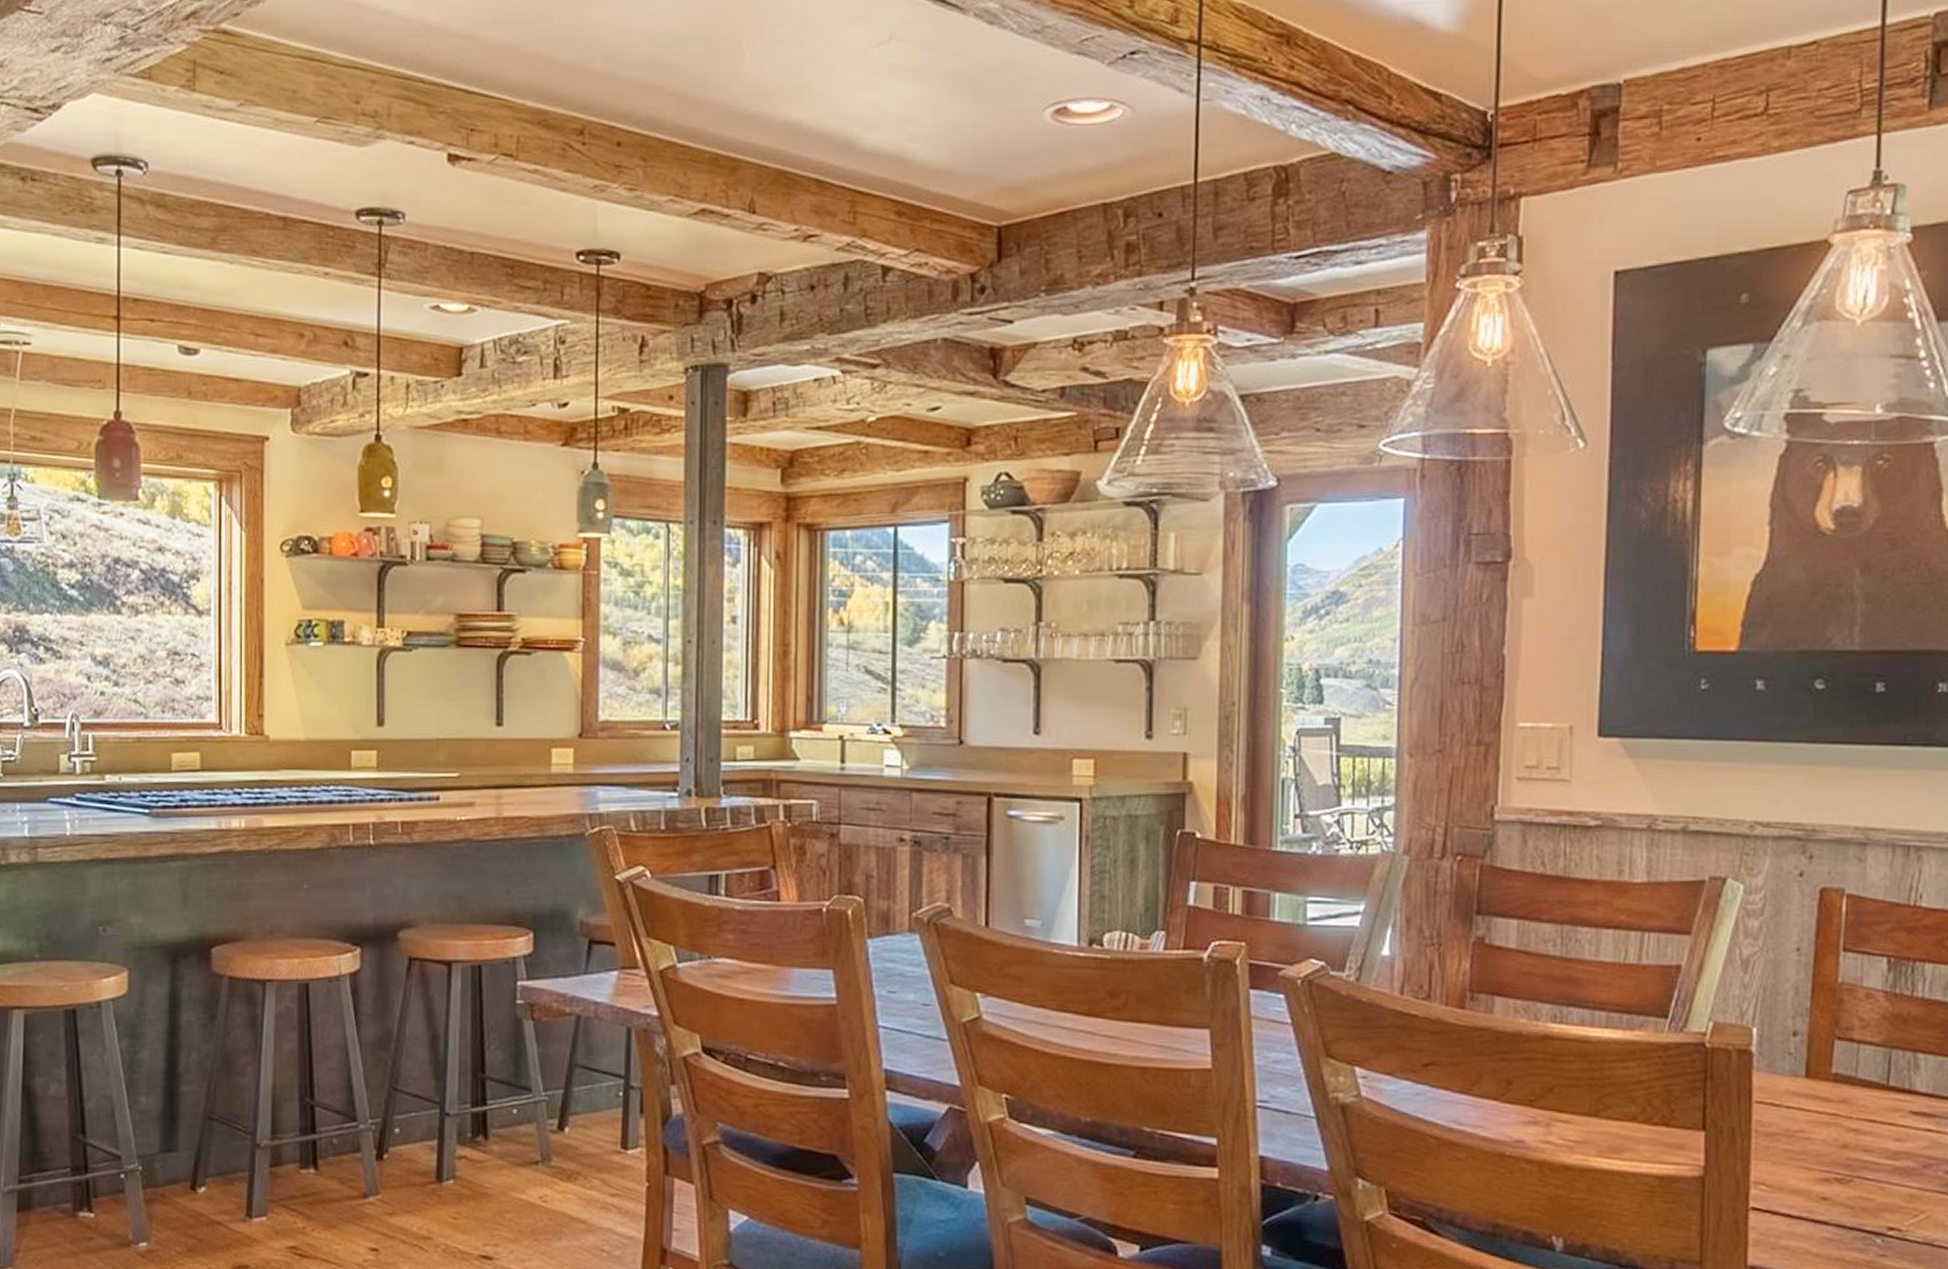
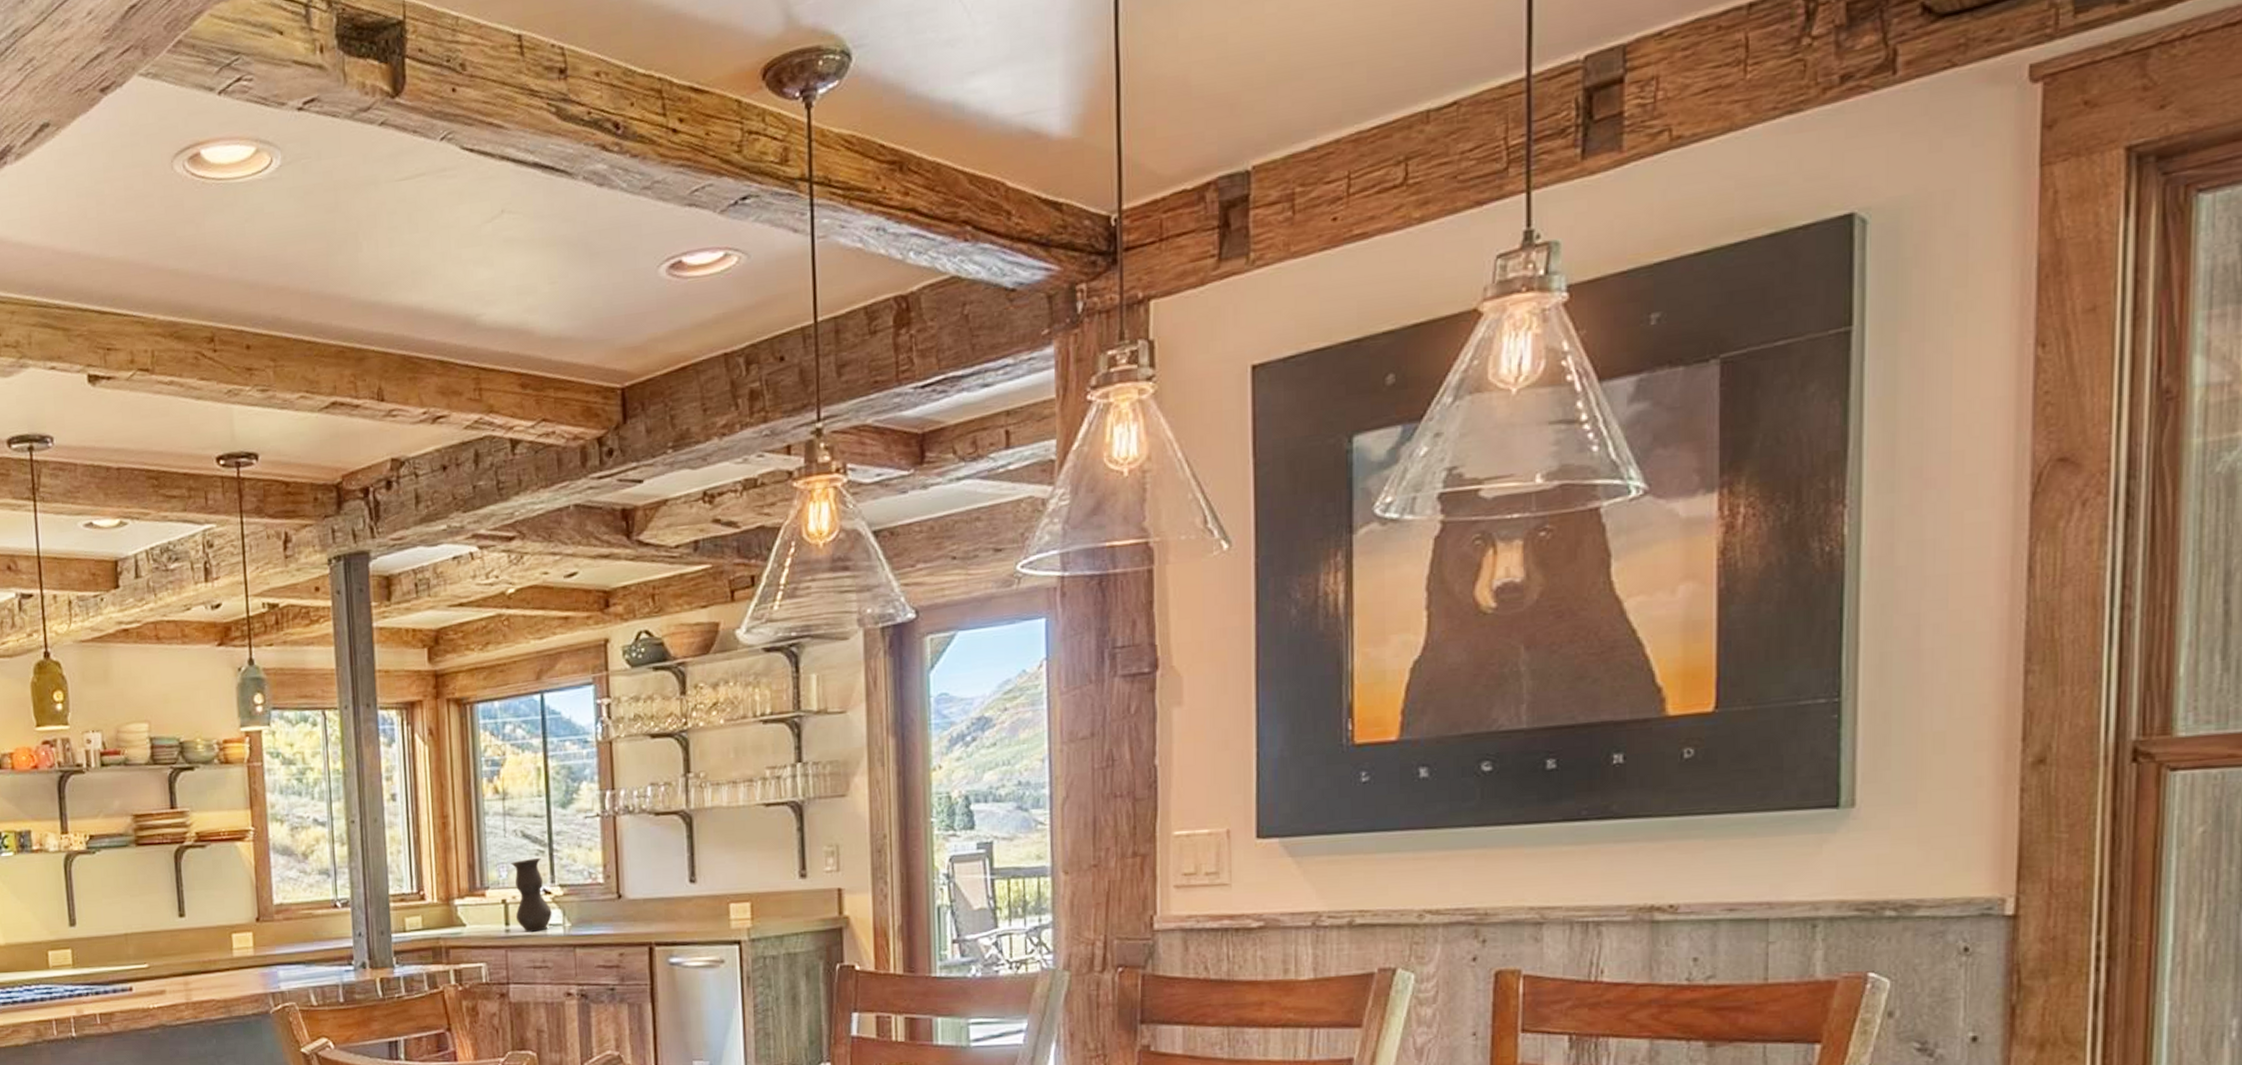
vase: none [851,695,890,772] -> present [511,857,552,932]

